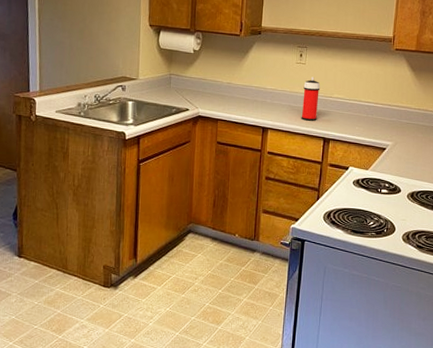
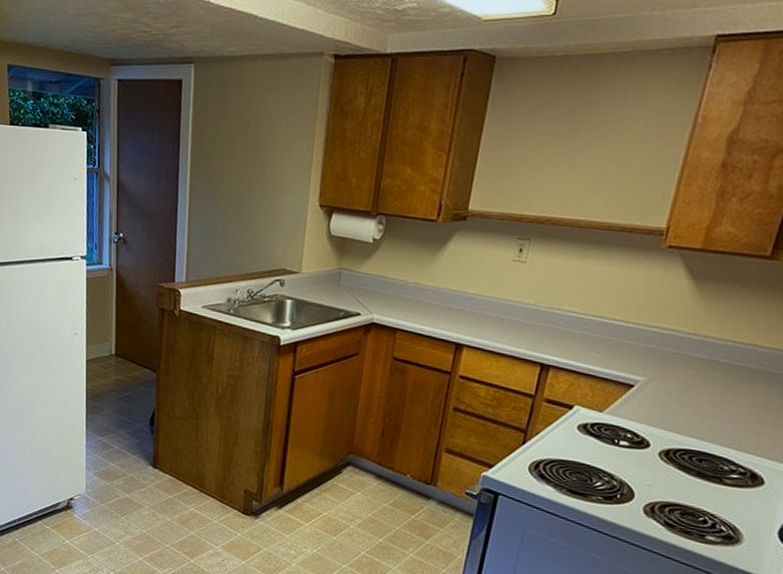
spray can: present [301,76,321,121] -> none [511,280,545,340]

